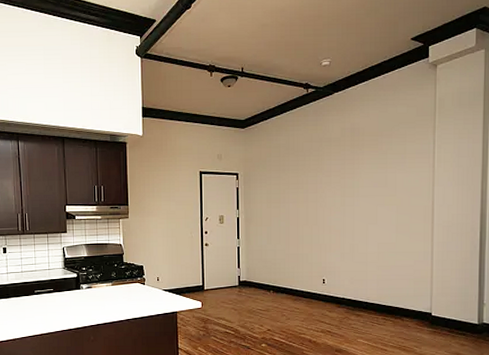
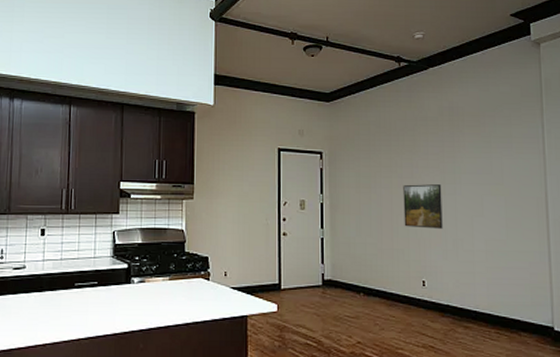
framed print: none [308,198,342,236] -> present [403,184,443,229]

